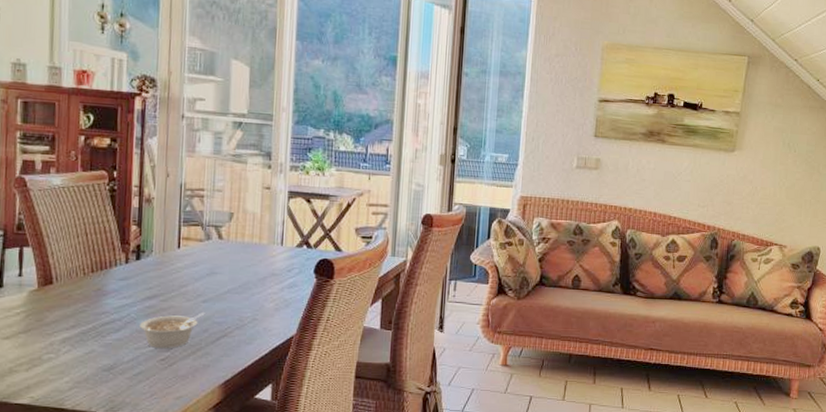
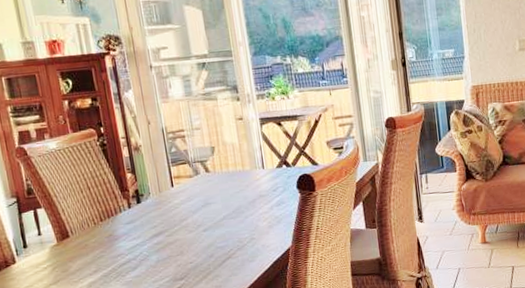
legume: present [139,313,205,348] -> none [152,240,208,279]

